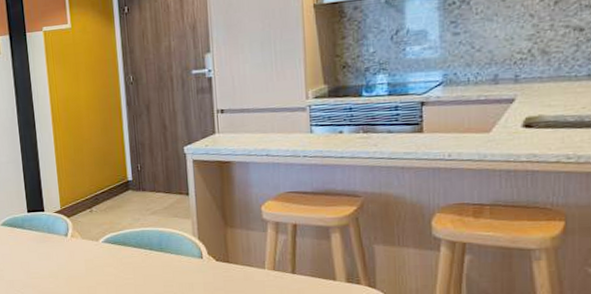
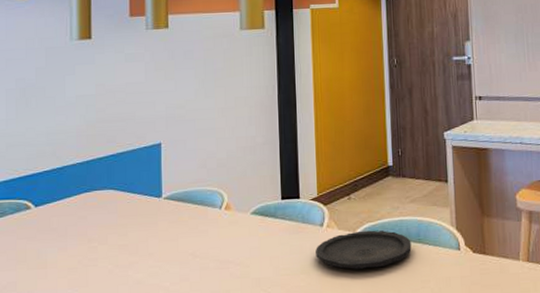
plate: none [62,239,154,274] -> present [316,230,412,269]

